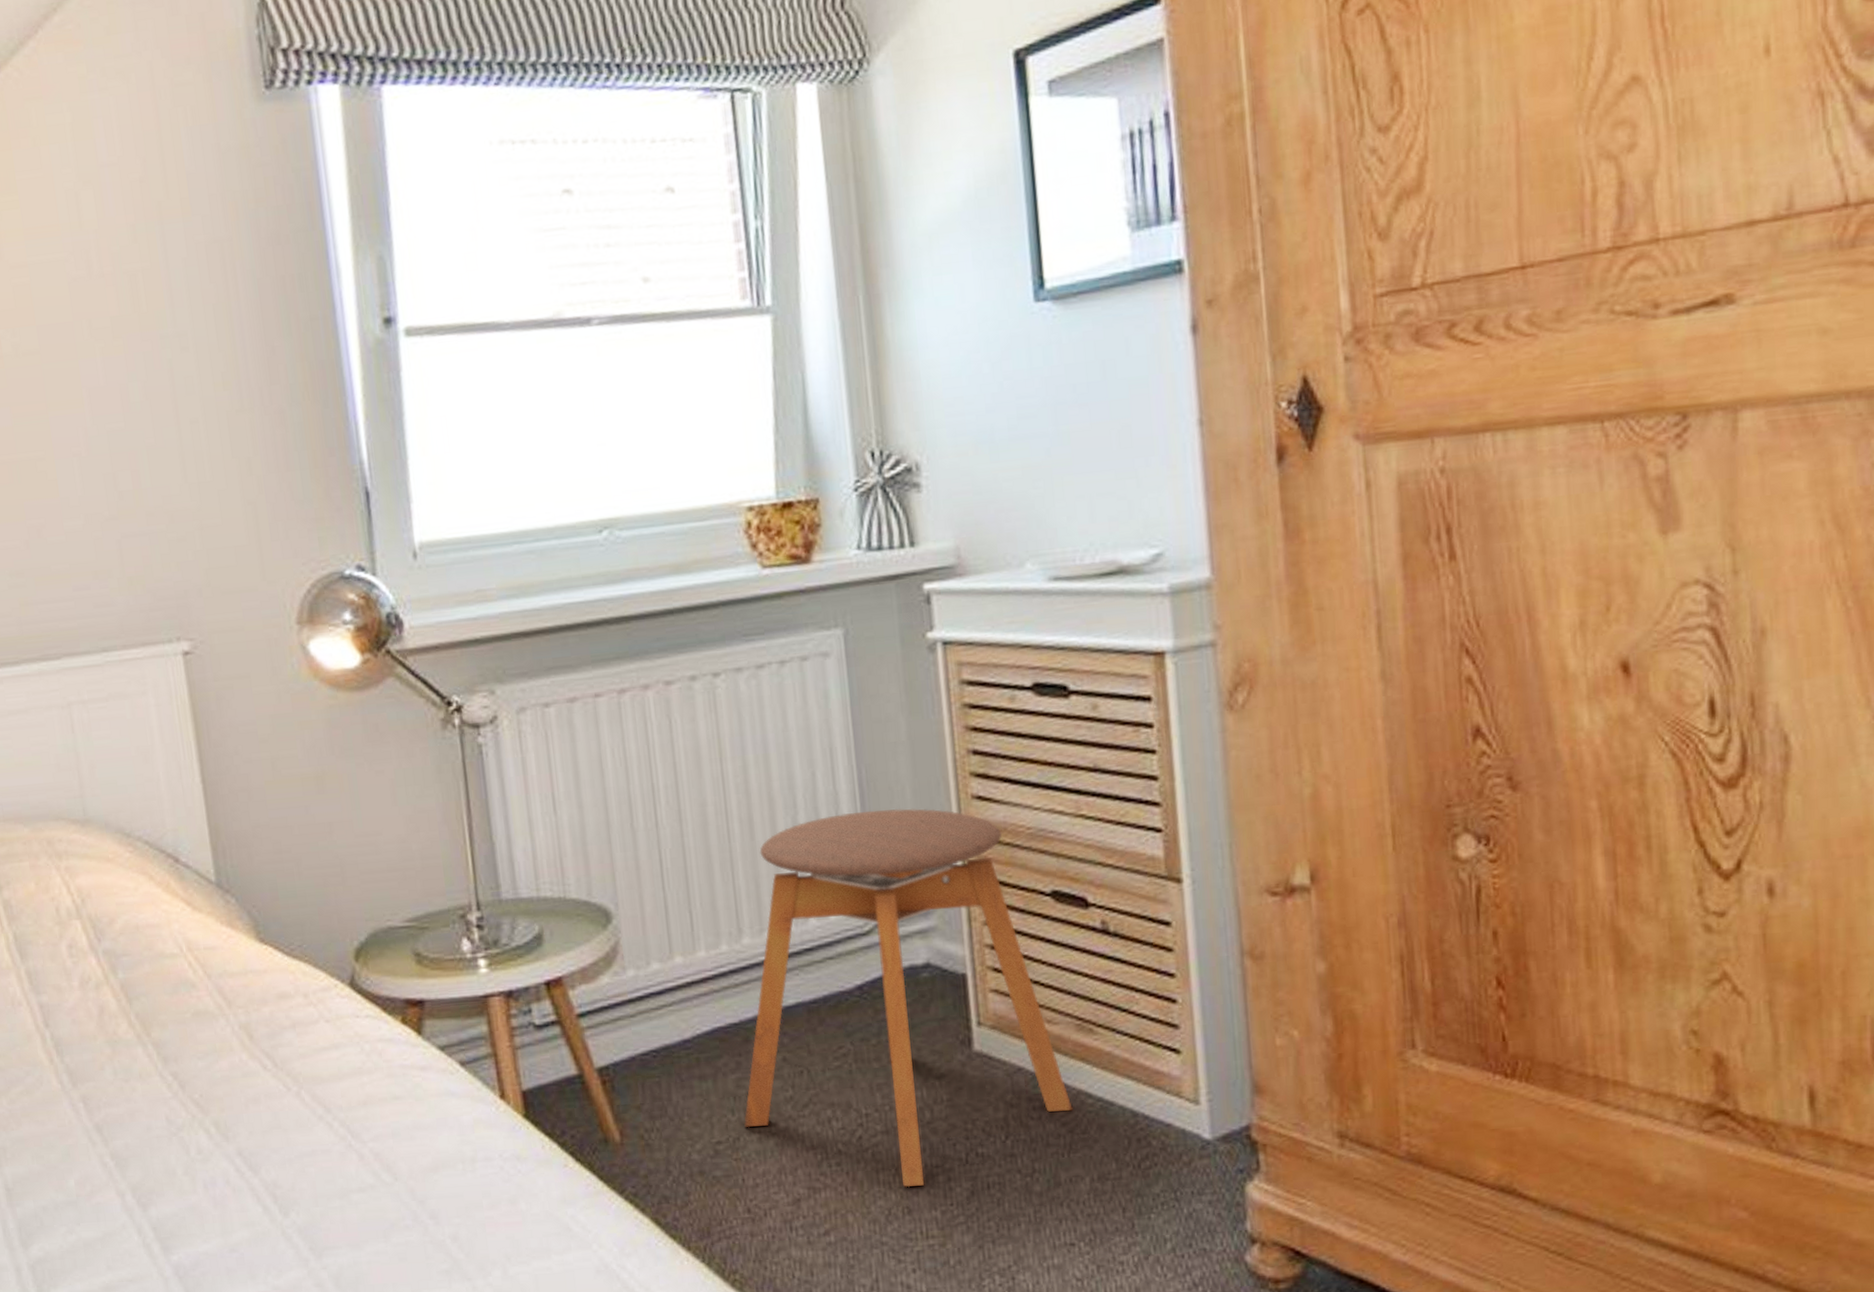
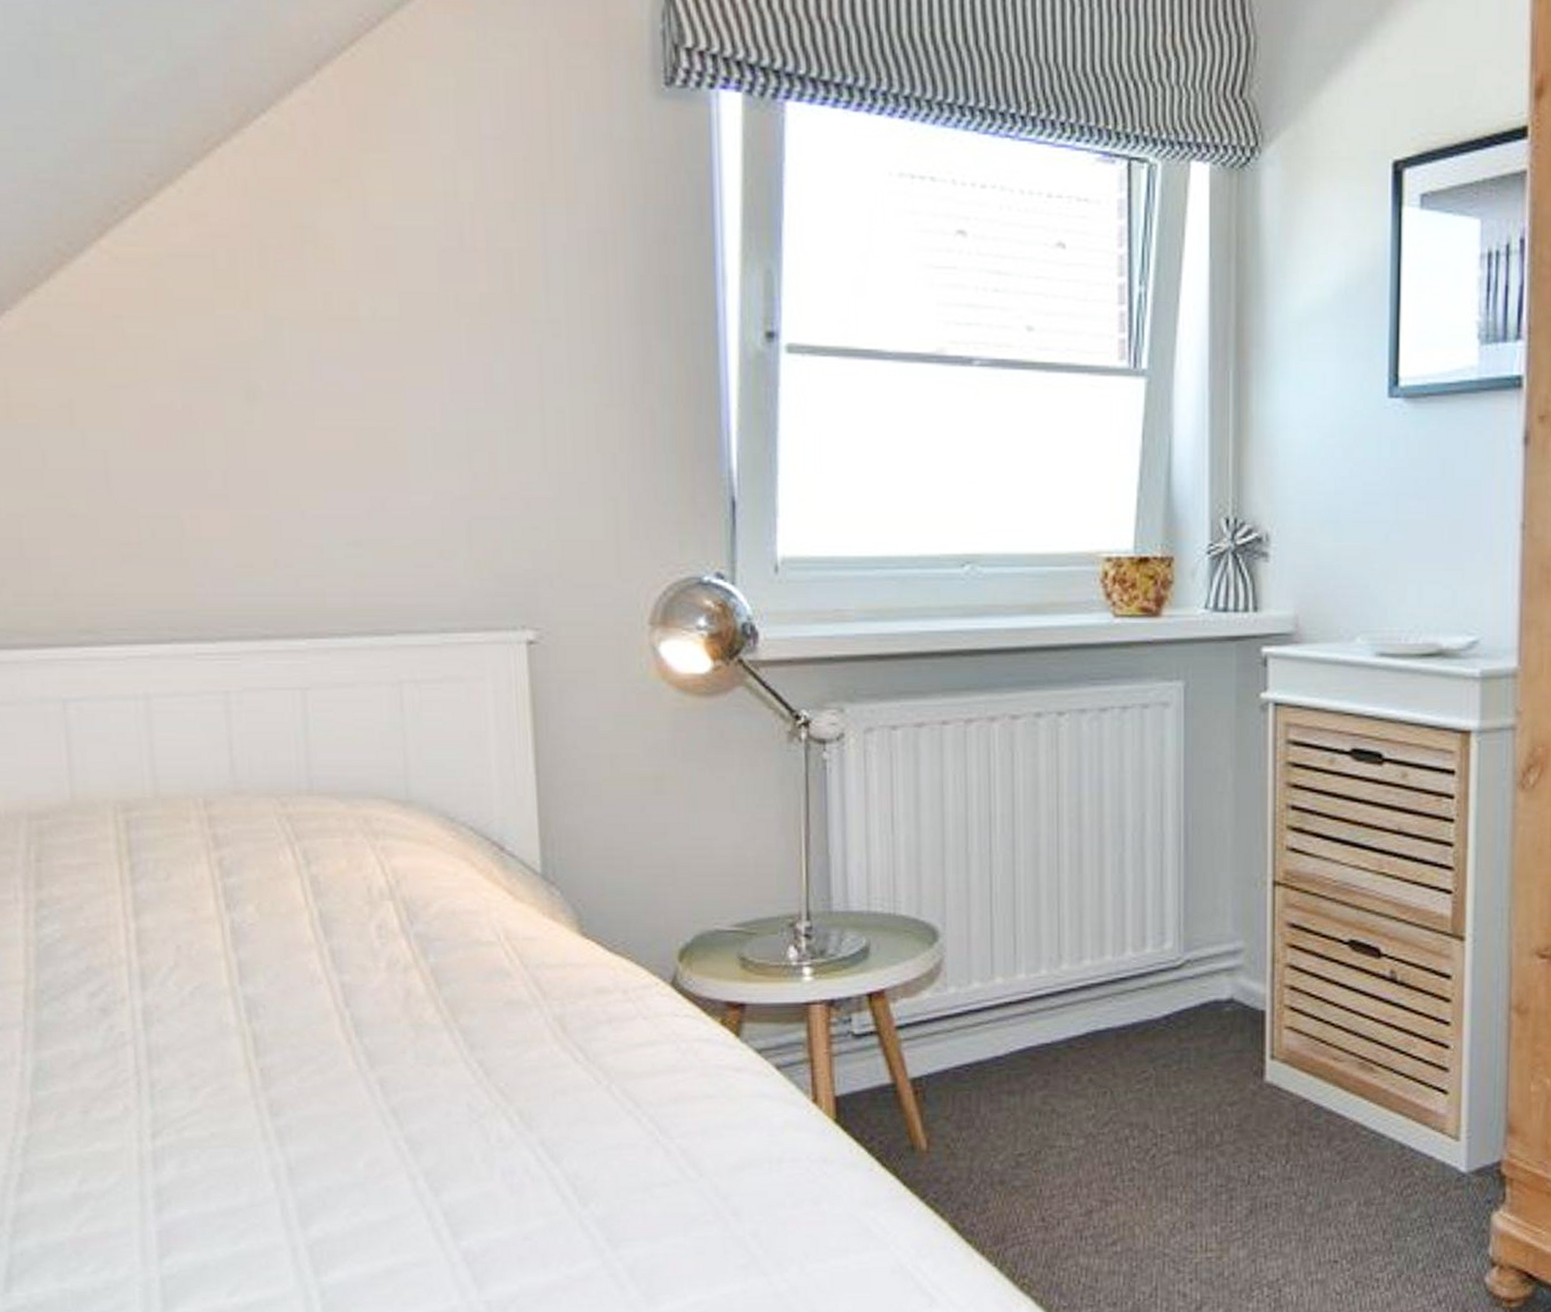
stool: present [744,808,1073,1188] -> none [1047,853,1348,1204]

